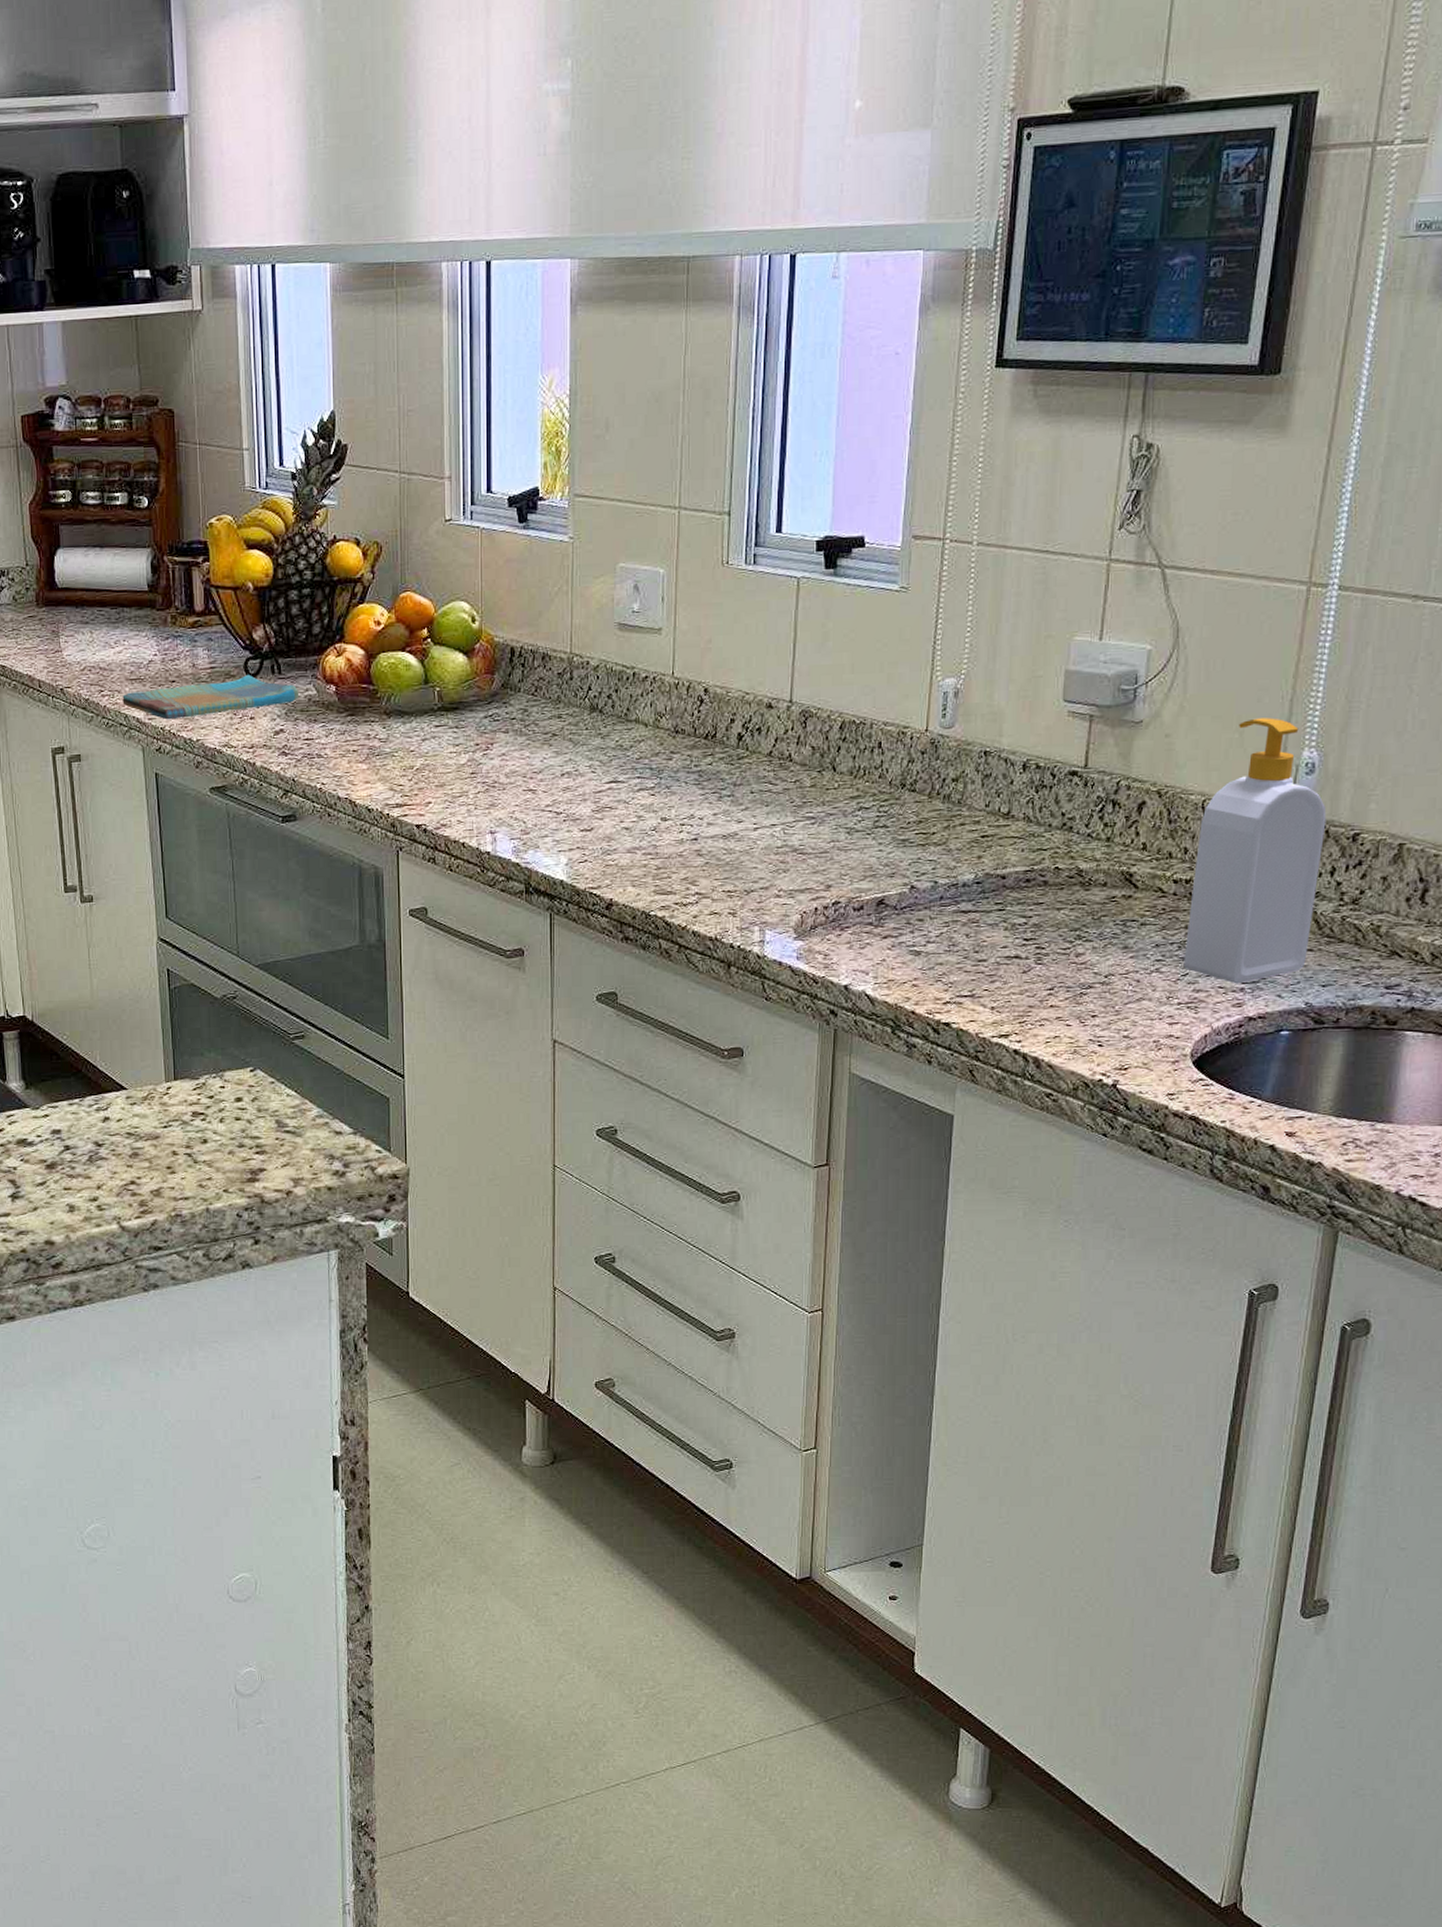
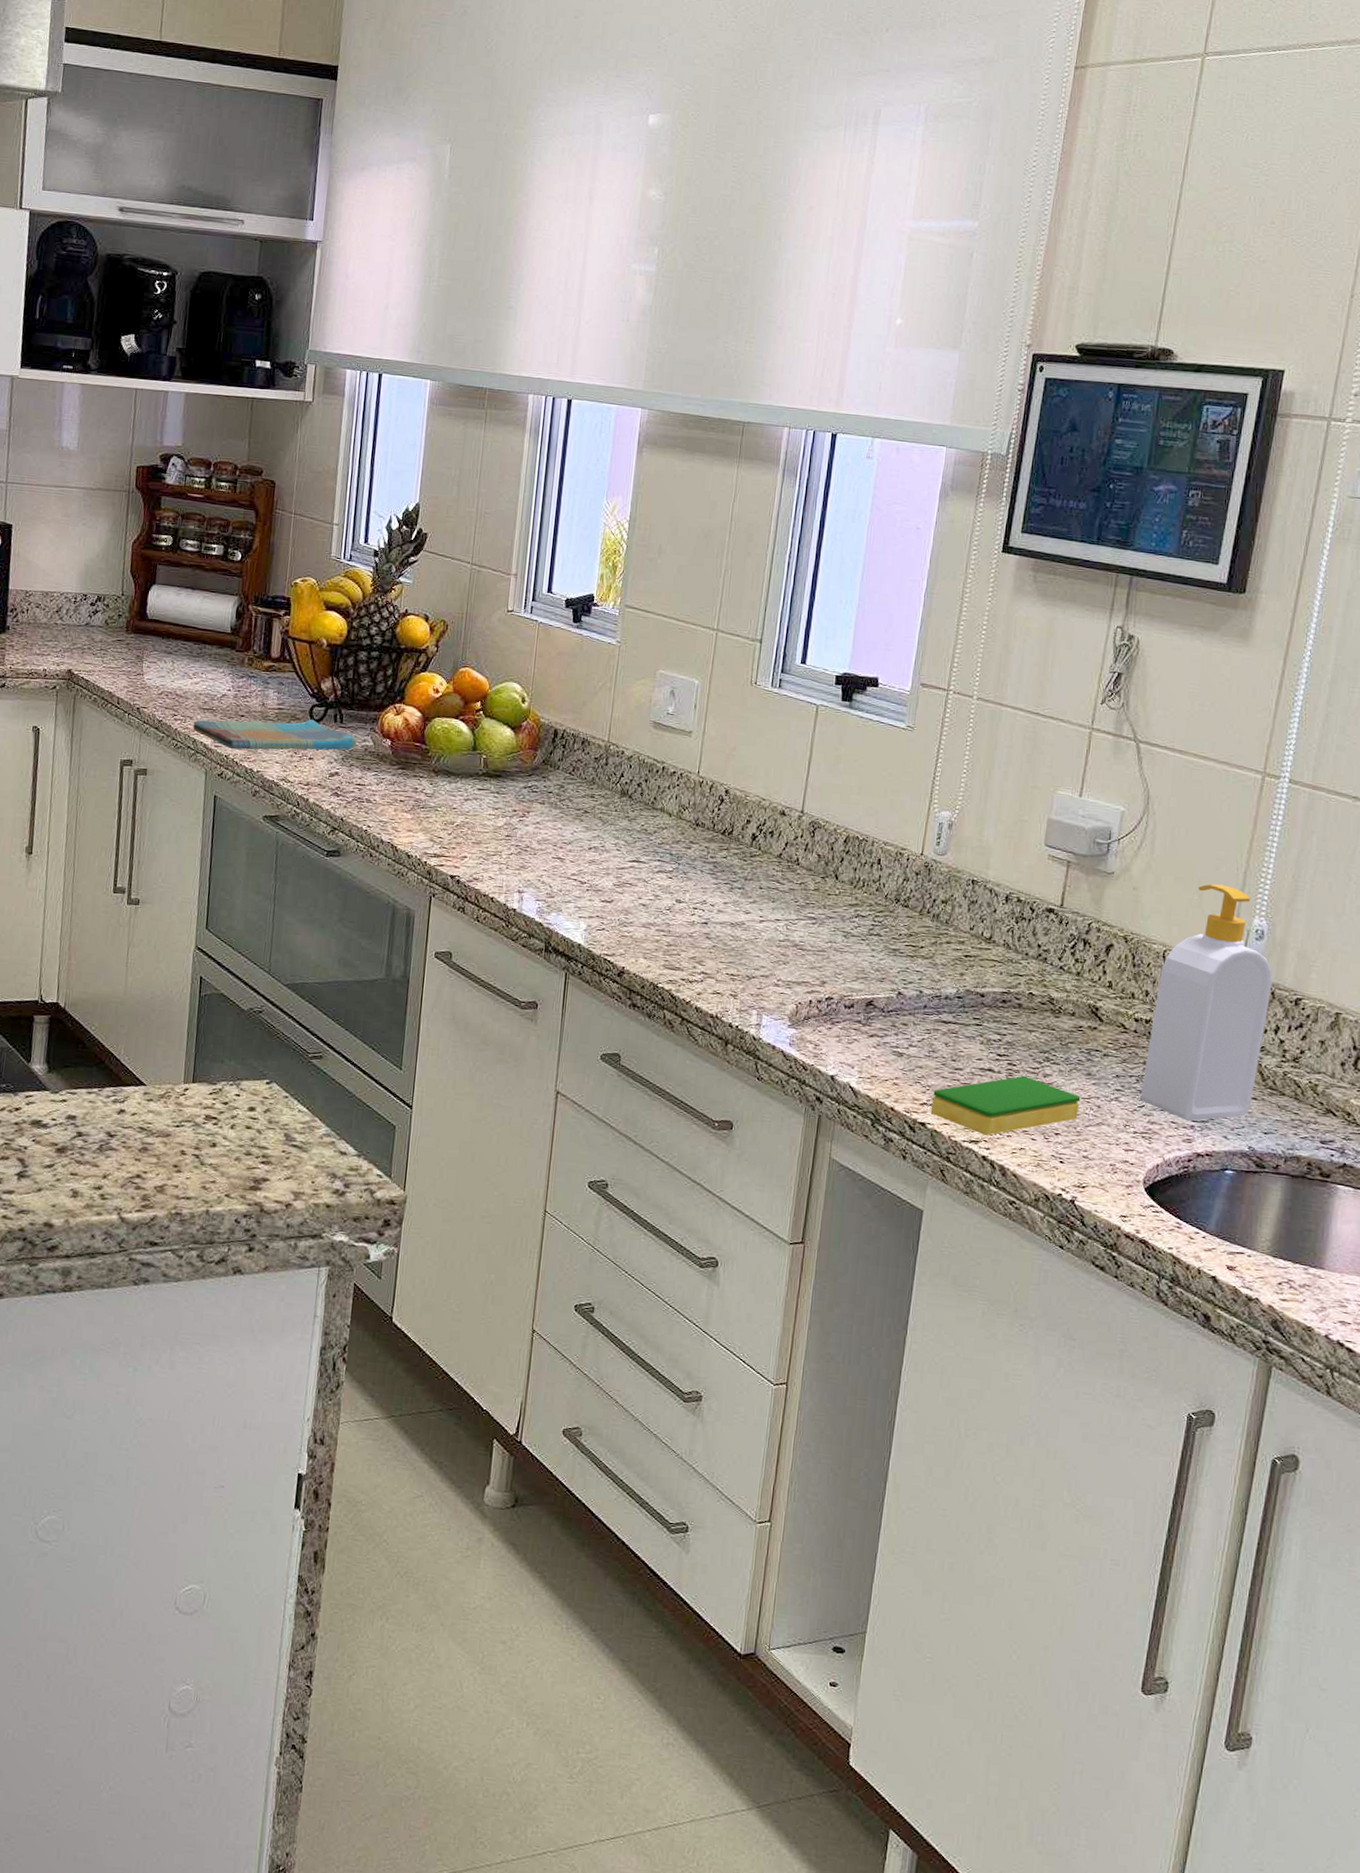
dish sponge: none [954,958,1118,1028] -> present [930,1075,1081,1136]

